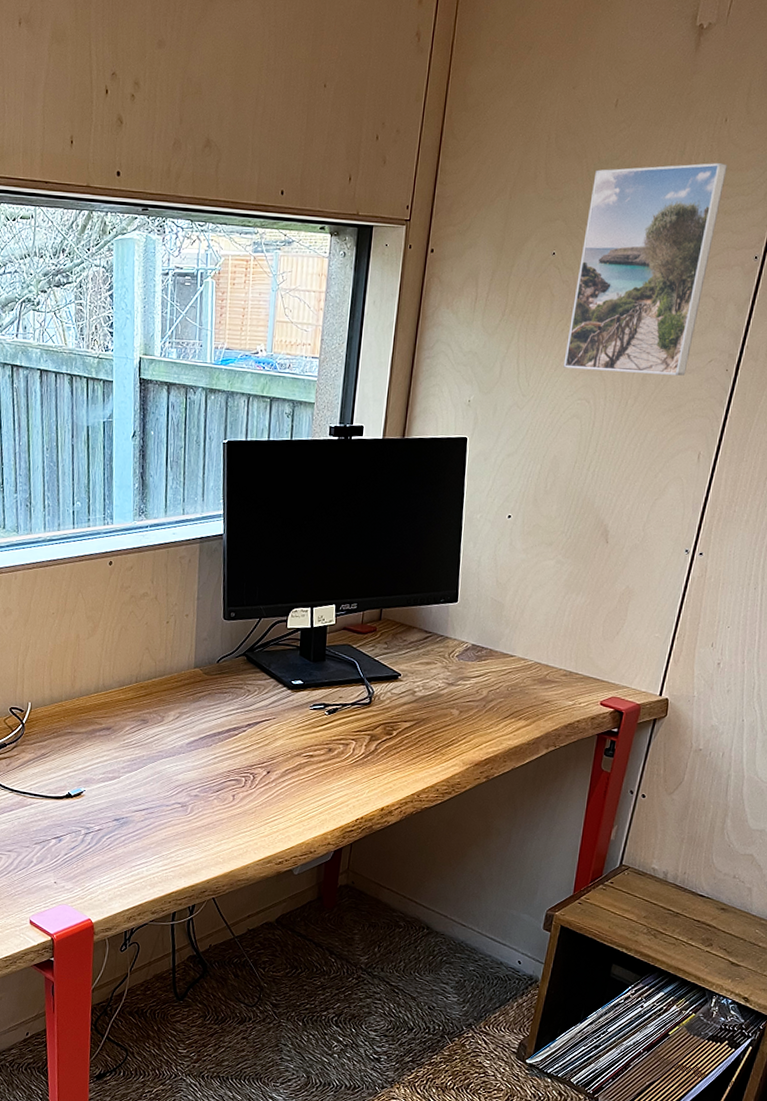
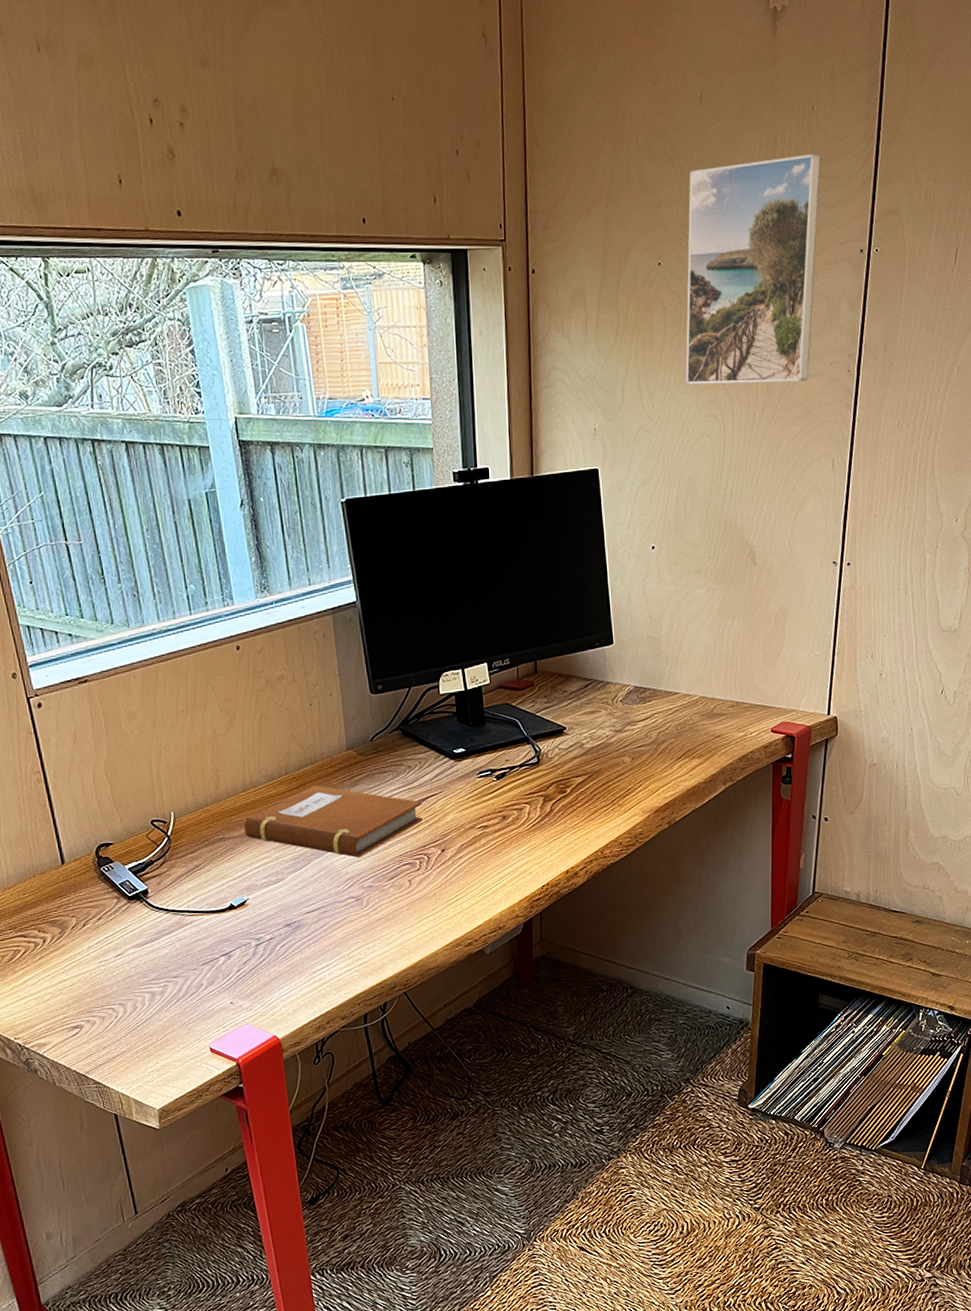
notebook: none [90,695,255,768] -> present [244,785,424,857]

